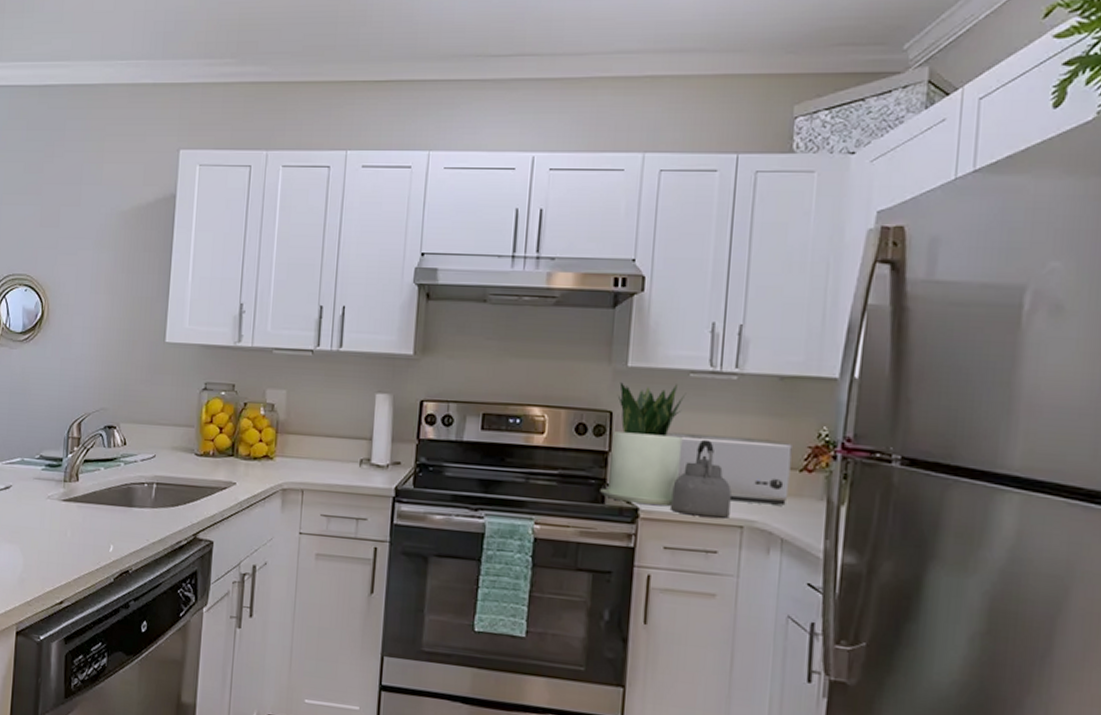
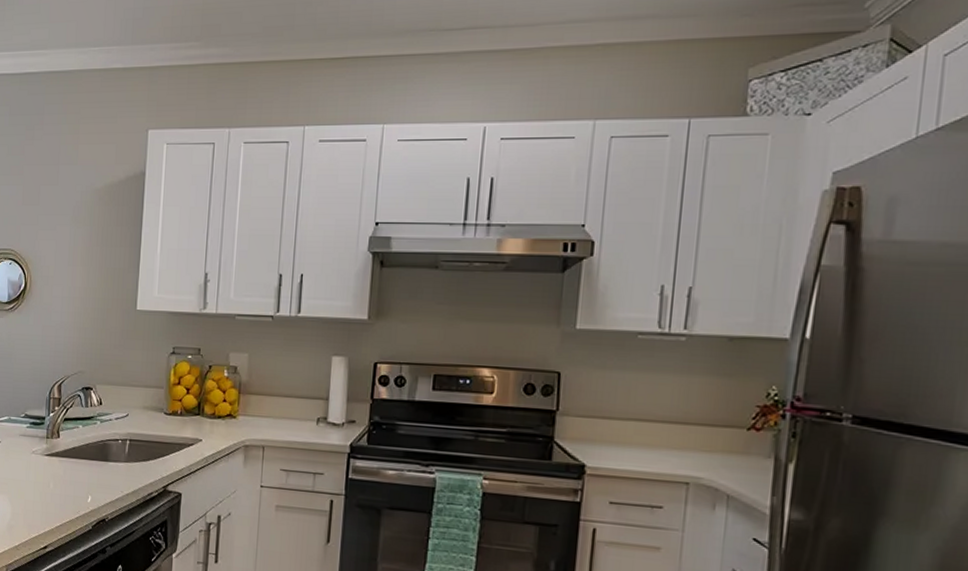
planter: present [600,382,687,506] -> none [547,344,634,463]
toaster: present [665,432,792,506] -> none [612,392,740,463]
kettle: present [671,439,732,518] -> none [617,399,678,475]

